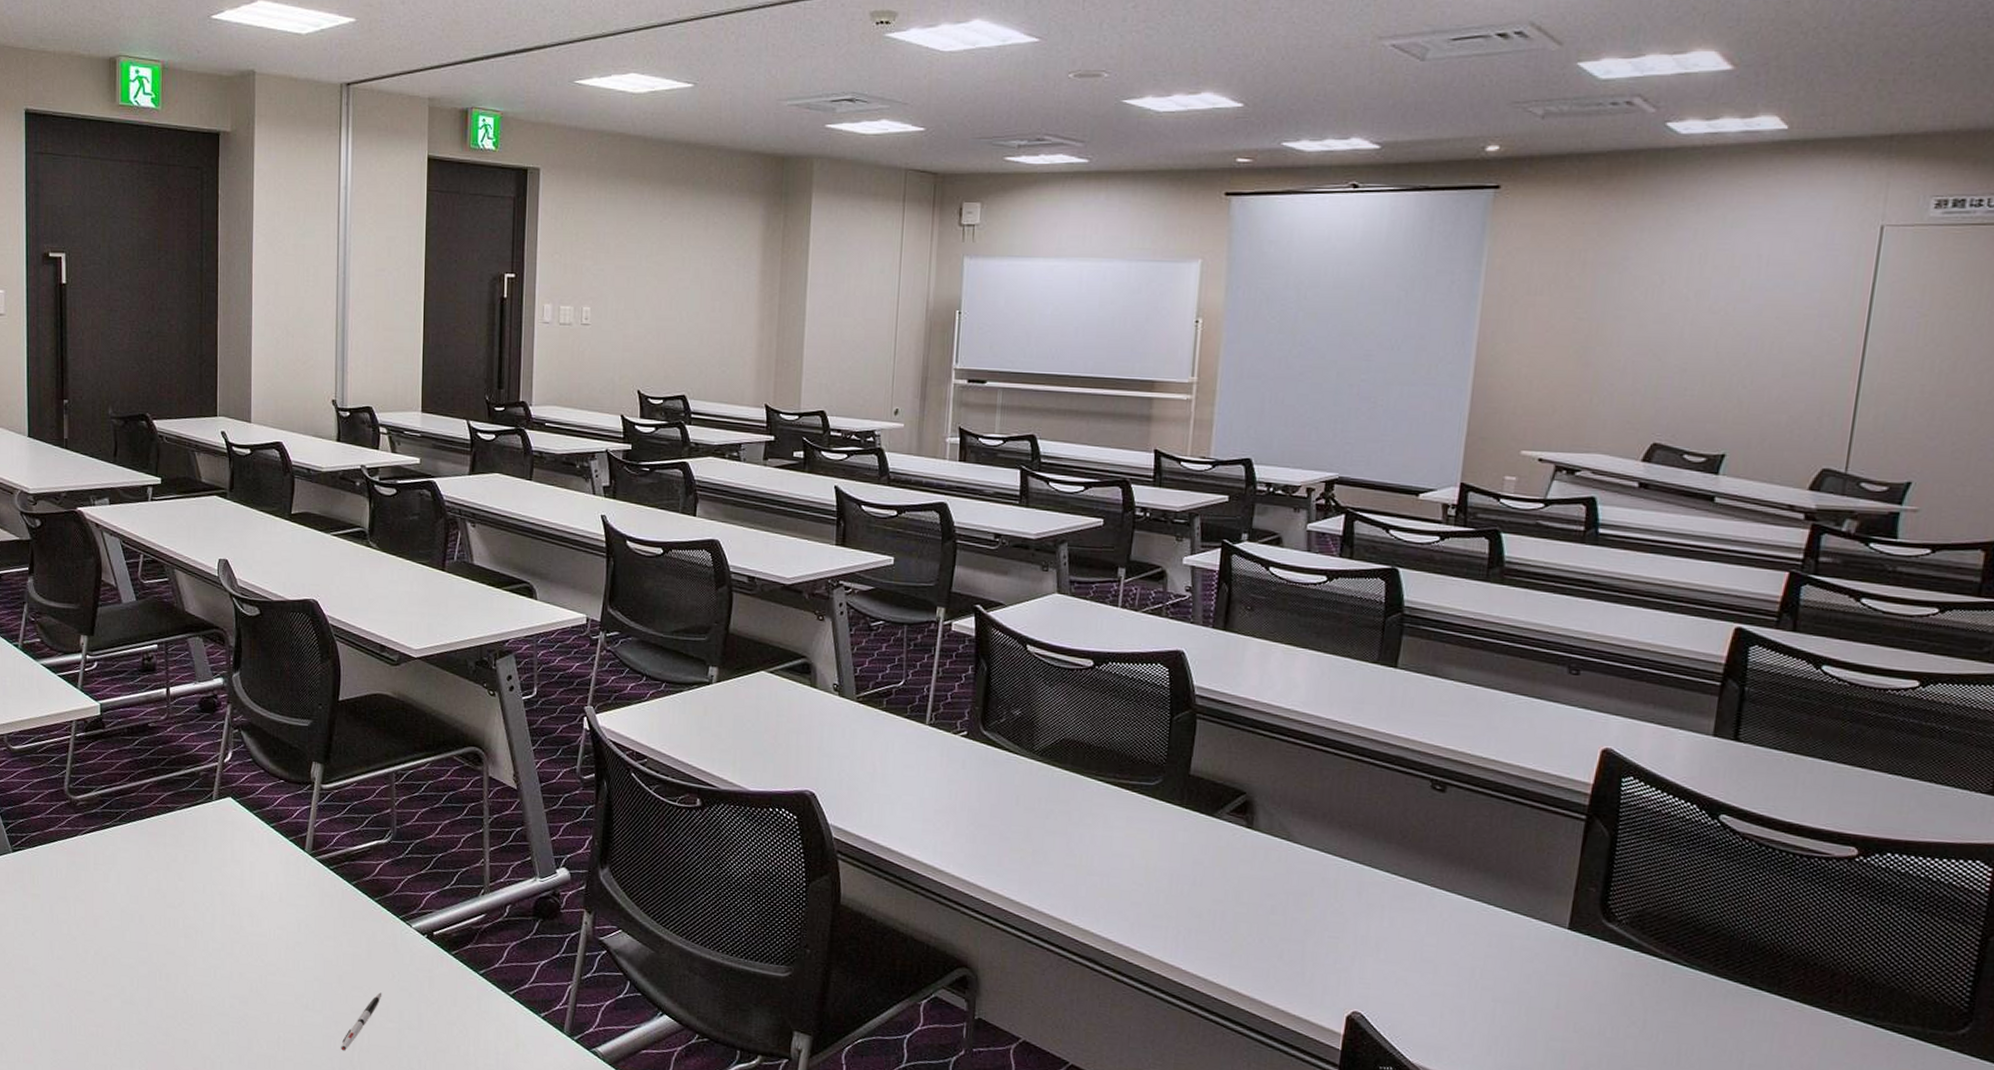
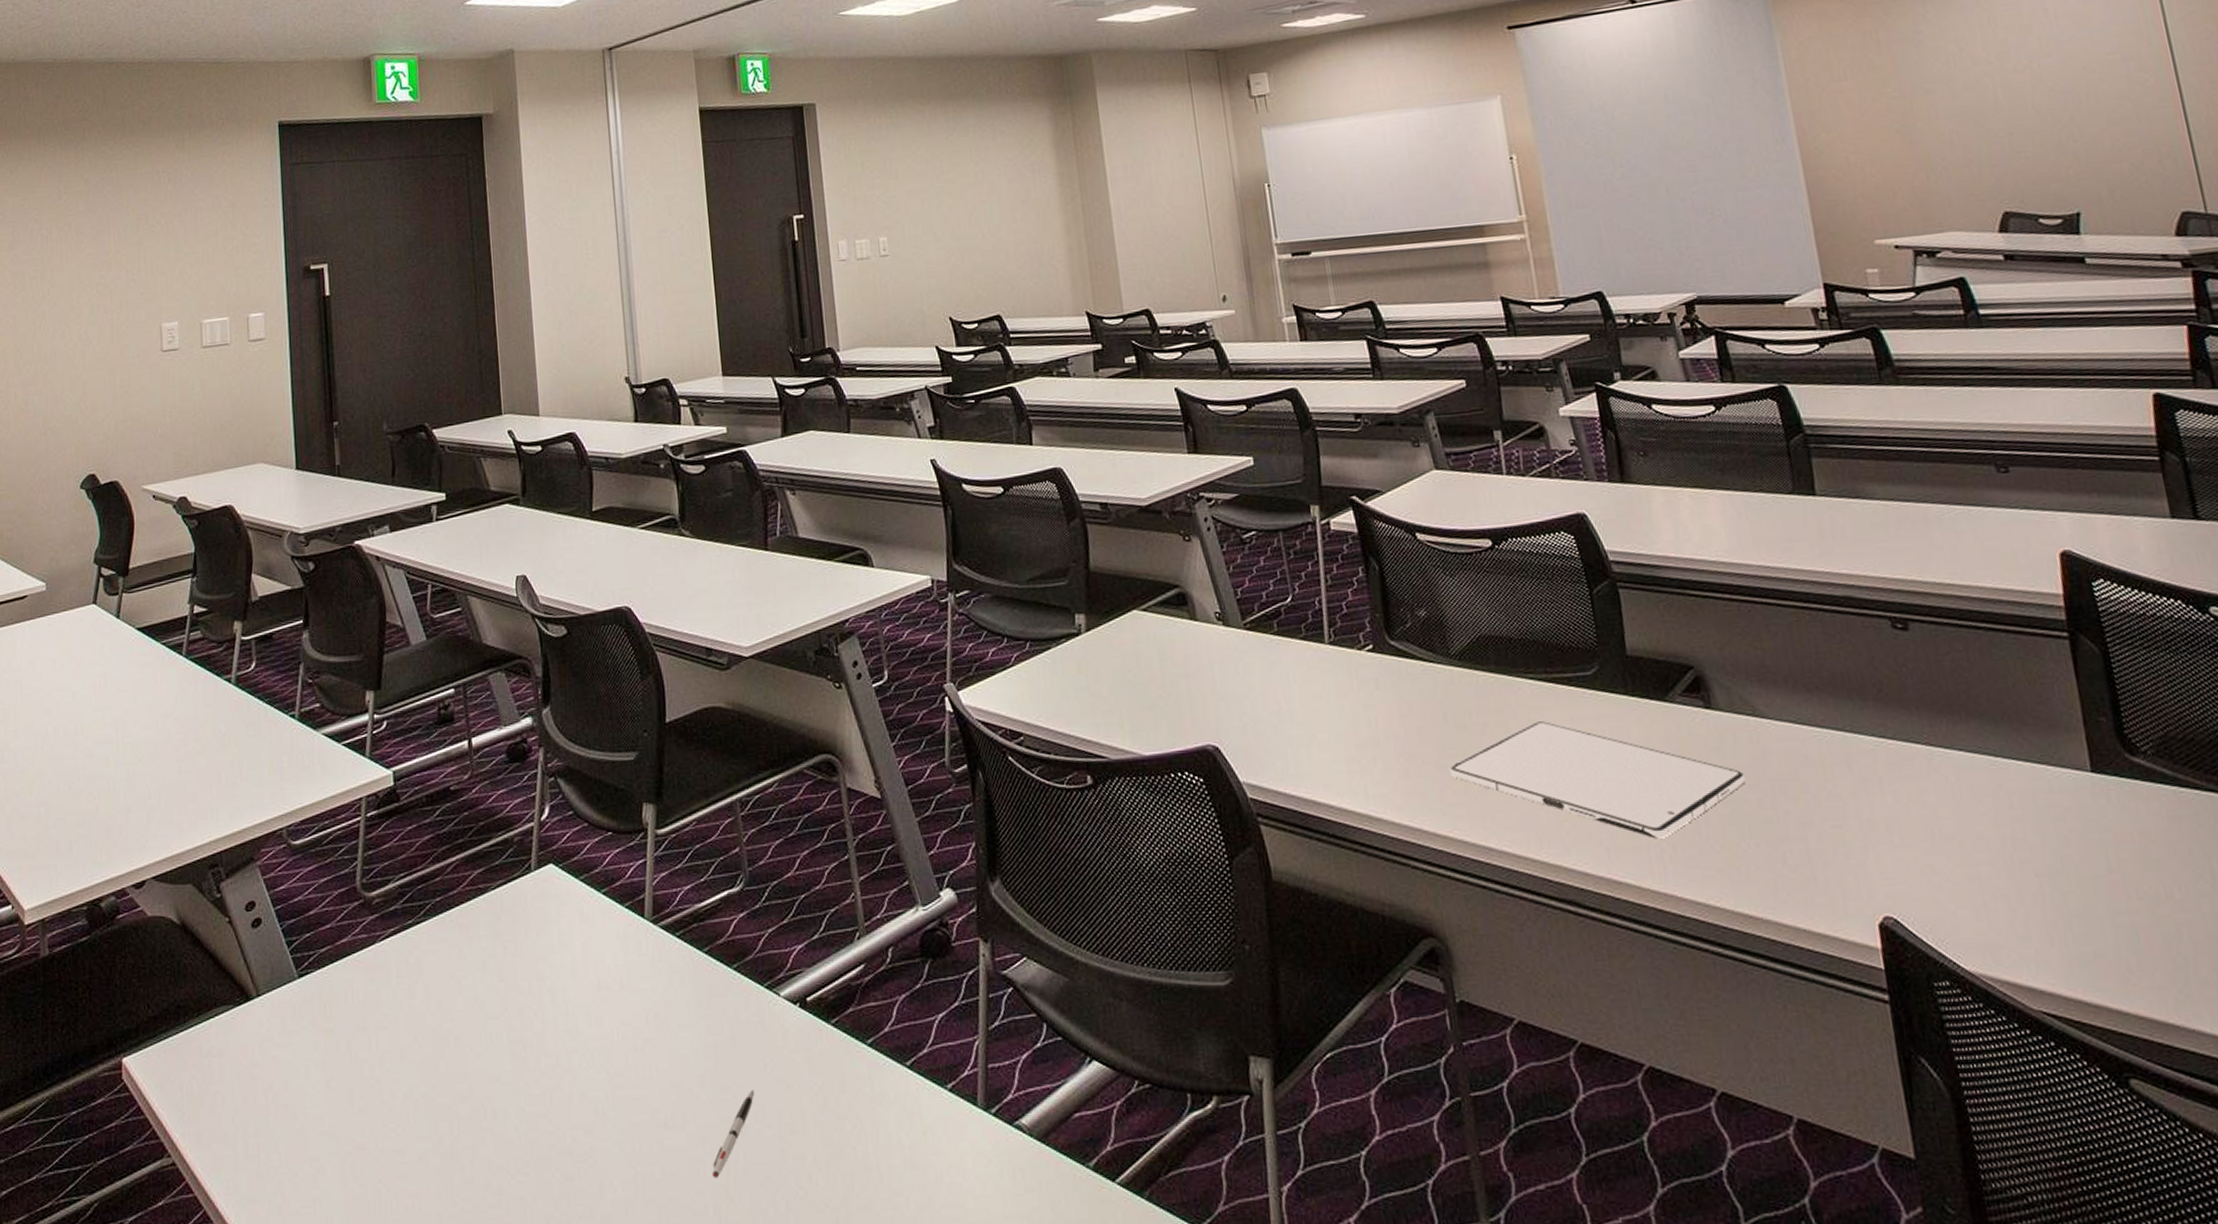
tablet: none [1011,816,1266,924] -> present [1450,721,1745,839]

